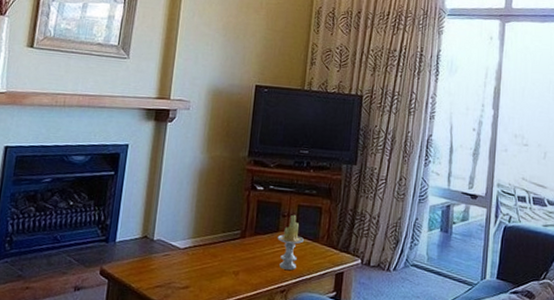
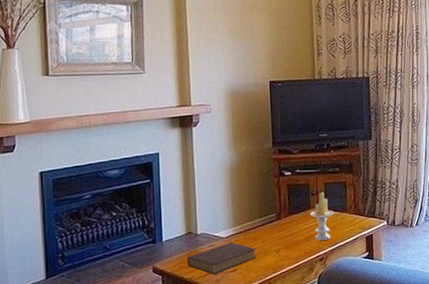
book: none [137,254,213,288] -> present [187,242,257,274]

